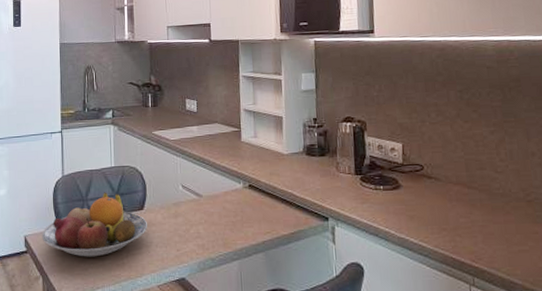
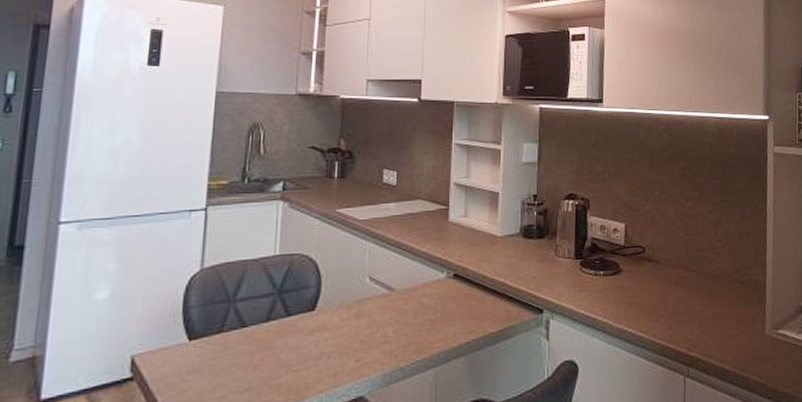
fruit bowl: present [42,192,147,257] -> none [159,289,318,380]

